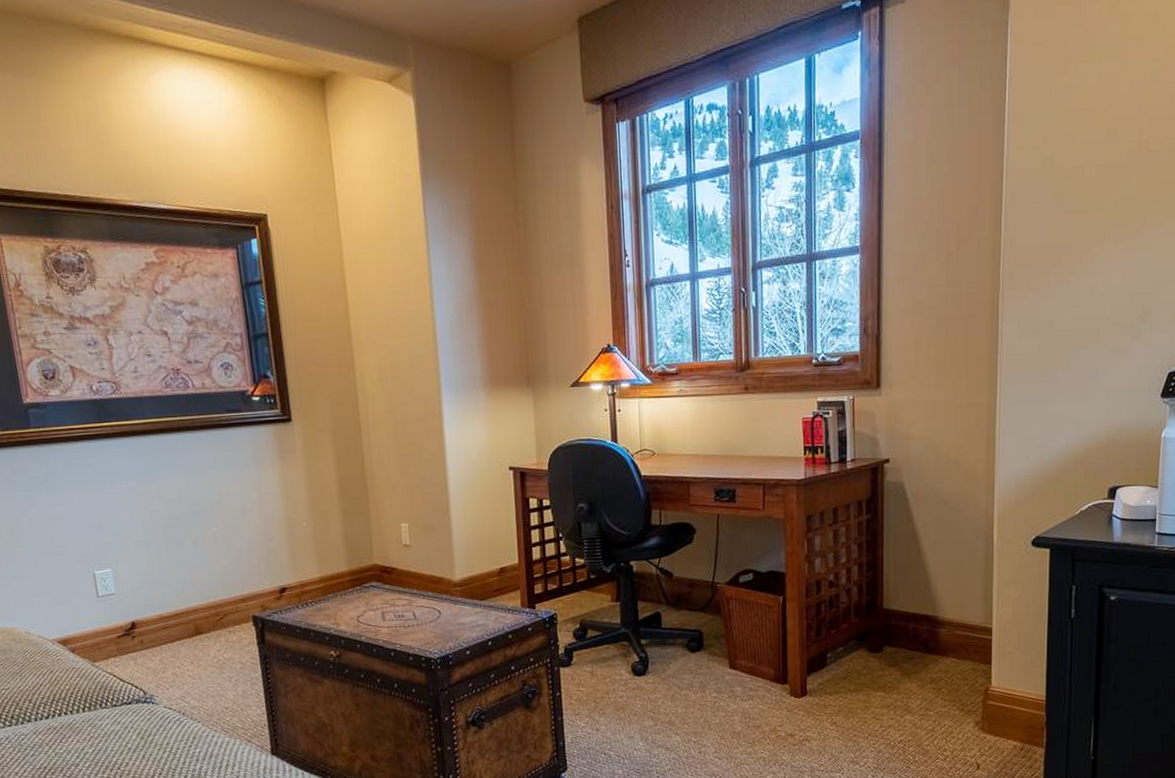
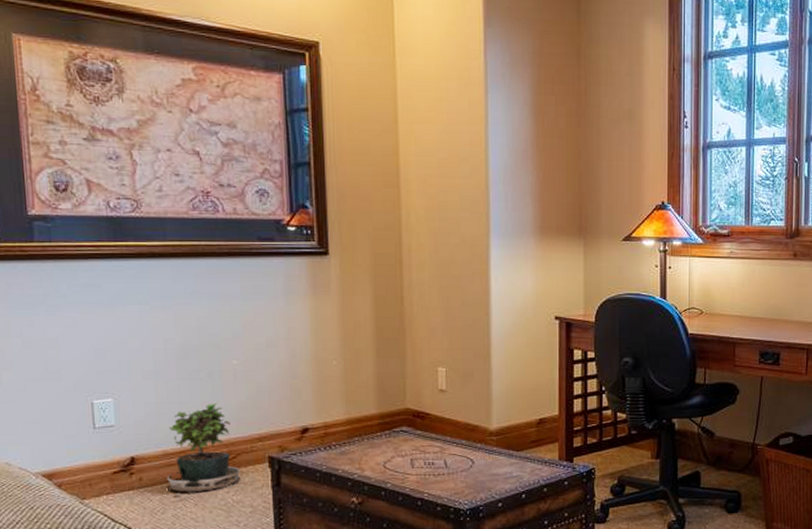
potted plant: none [162,567,229,659] -> present [167,401,241,500]

